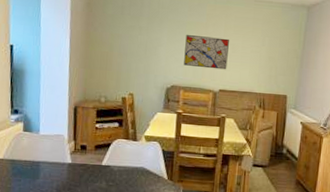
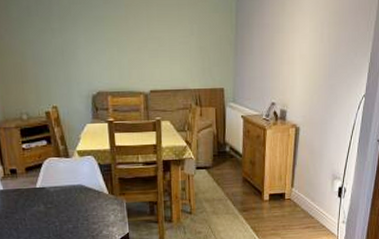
wall art: present [184,34,229,70] -> none [105,31,155,68]

